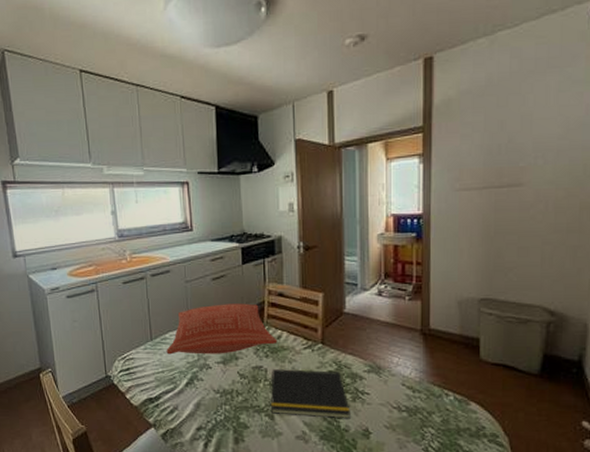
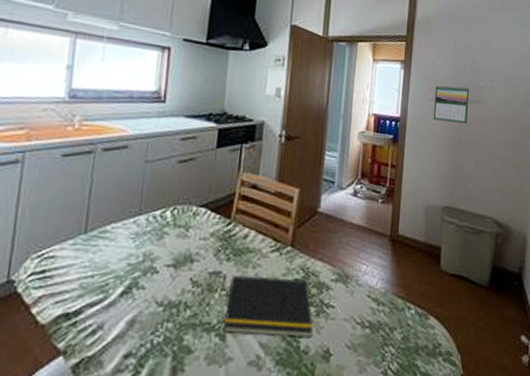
pillow: present [166,303,278,355] -> none [102,192,244,255]
calendar: none [461,169,507,211] -> present [433,84,470,123]

